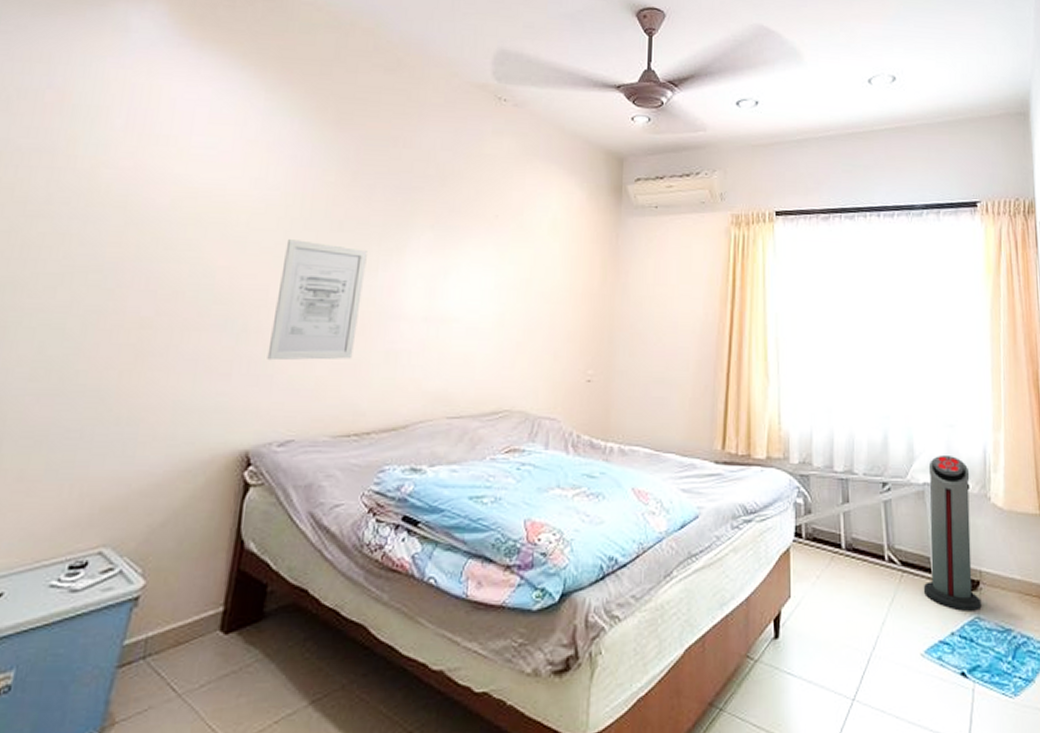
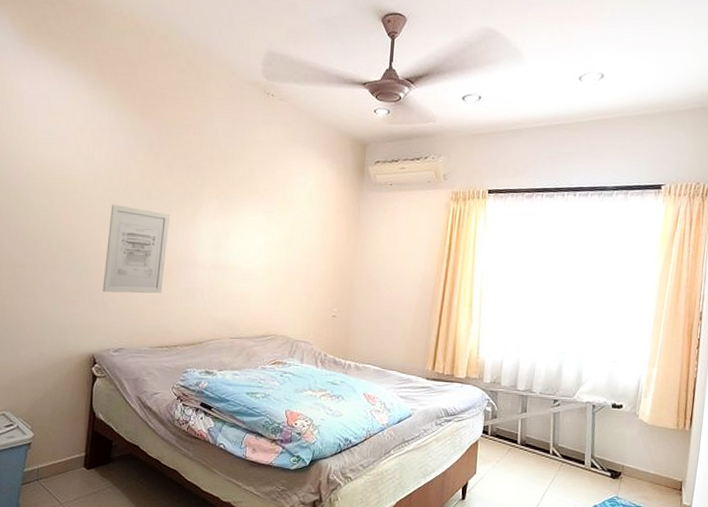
air purifier: present [923,454,982,611] -> none [576,382,625,492]

